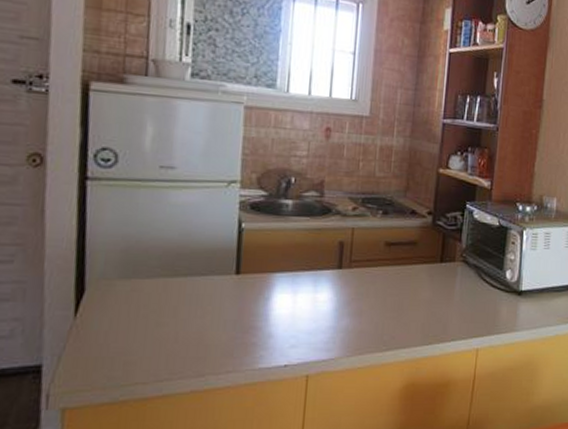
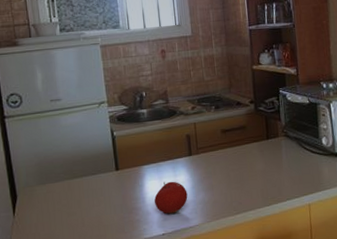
fruit: none [281,298,328,340] -> present [154,181,188,214]

